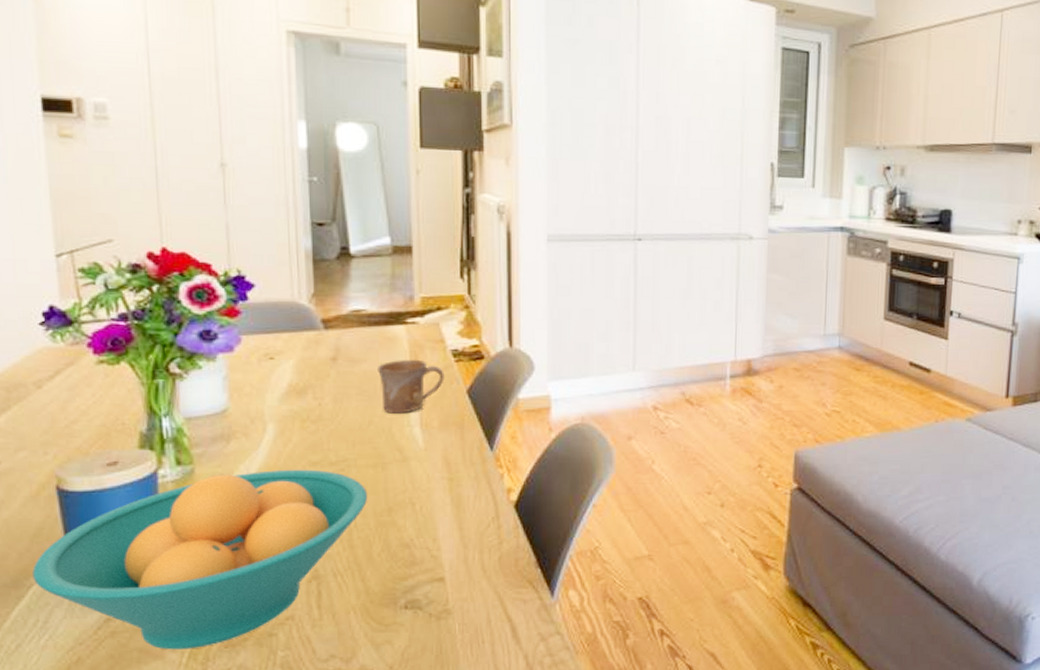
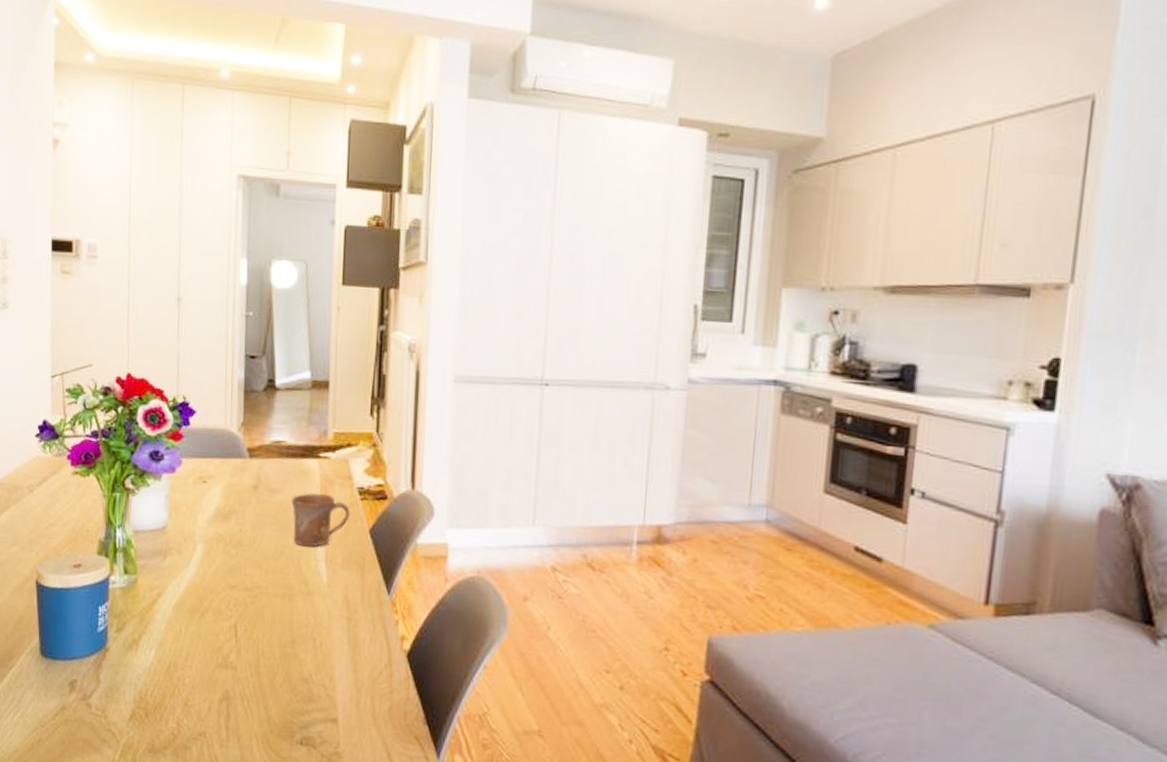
fruit bowl: present [32,469,368,650] -> none [14,586,276,749]

